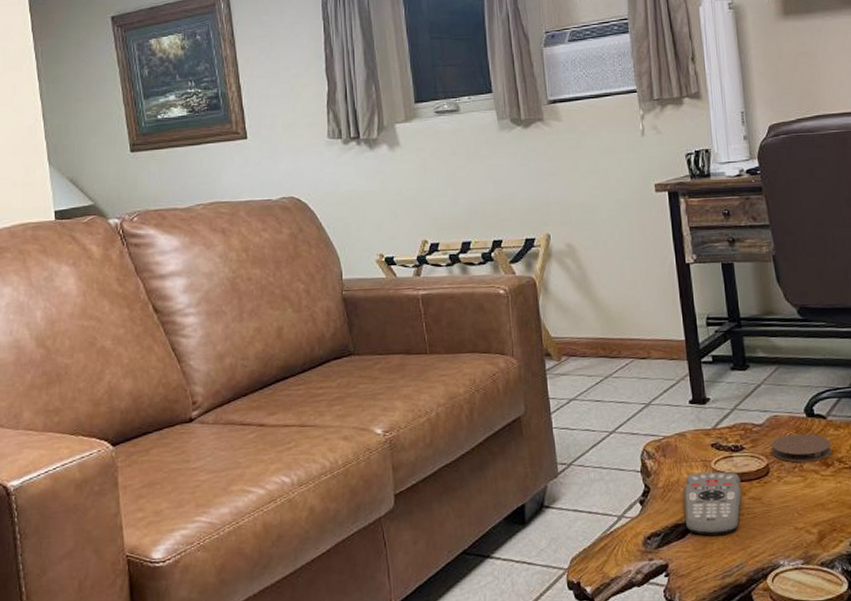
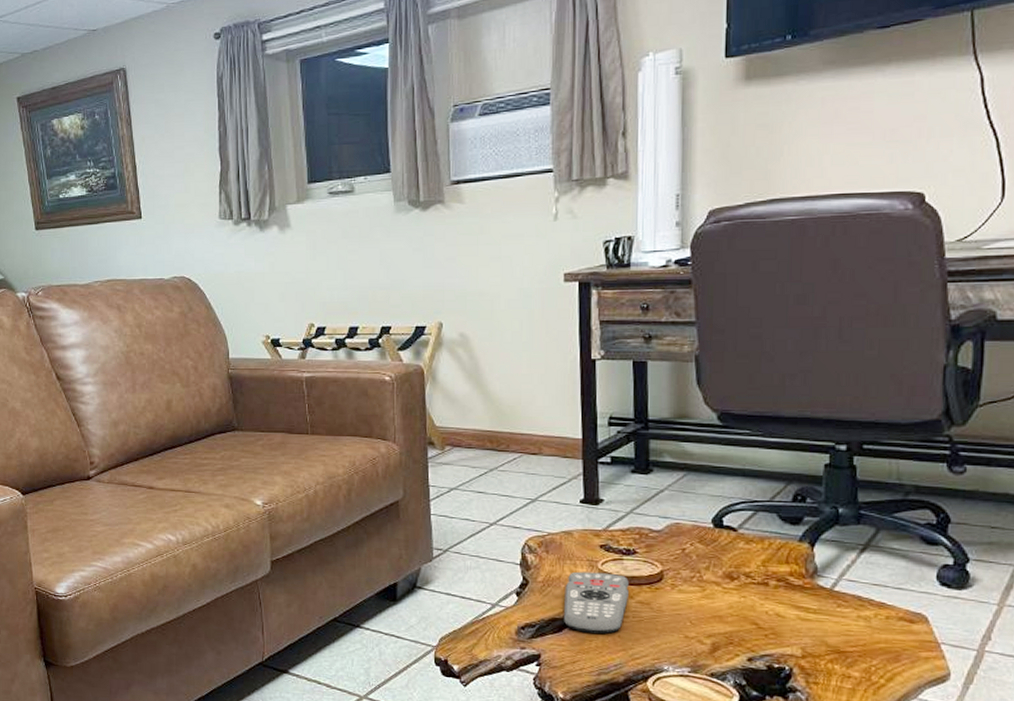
coaster: present [771,433,832,463] -> none [668,543,740,573]

